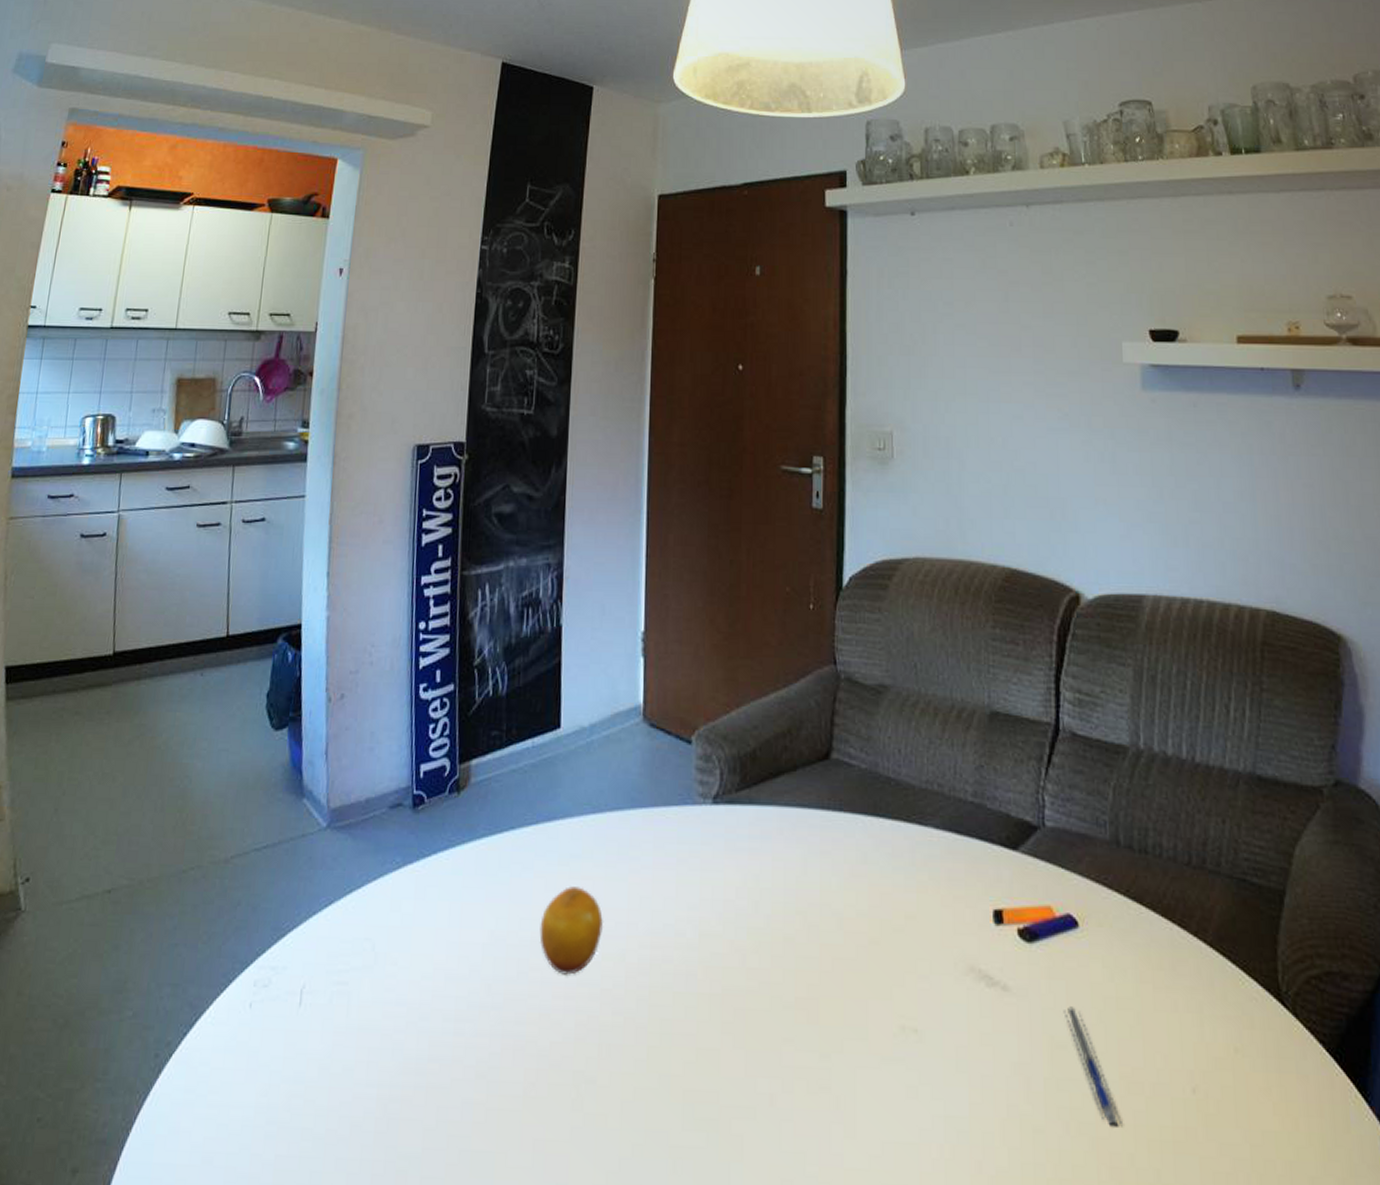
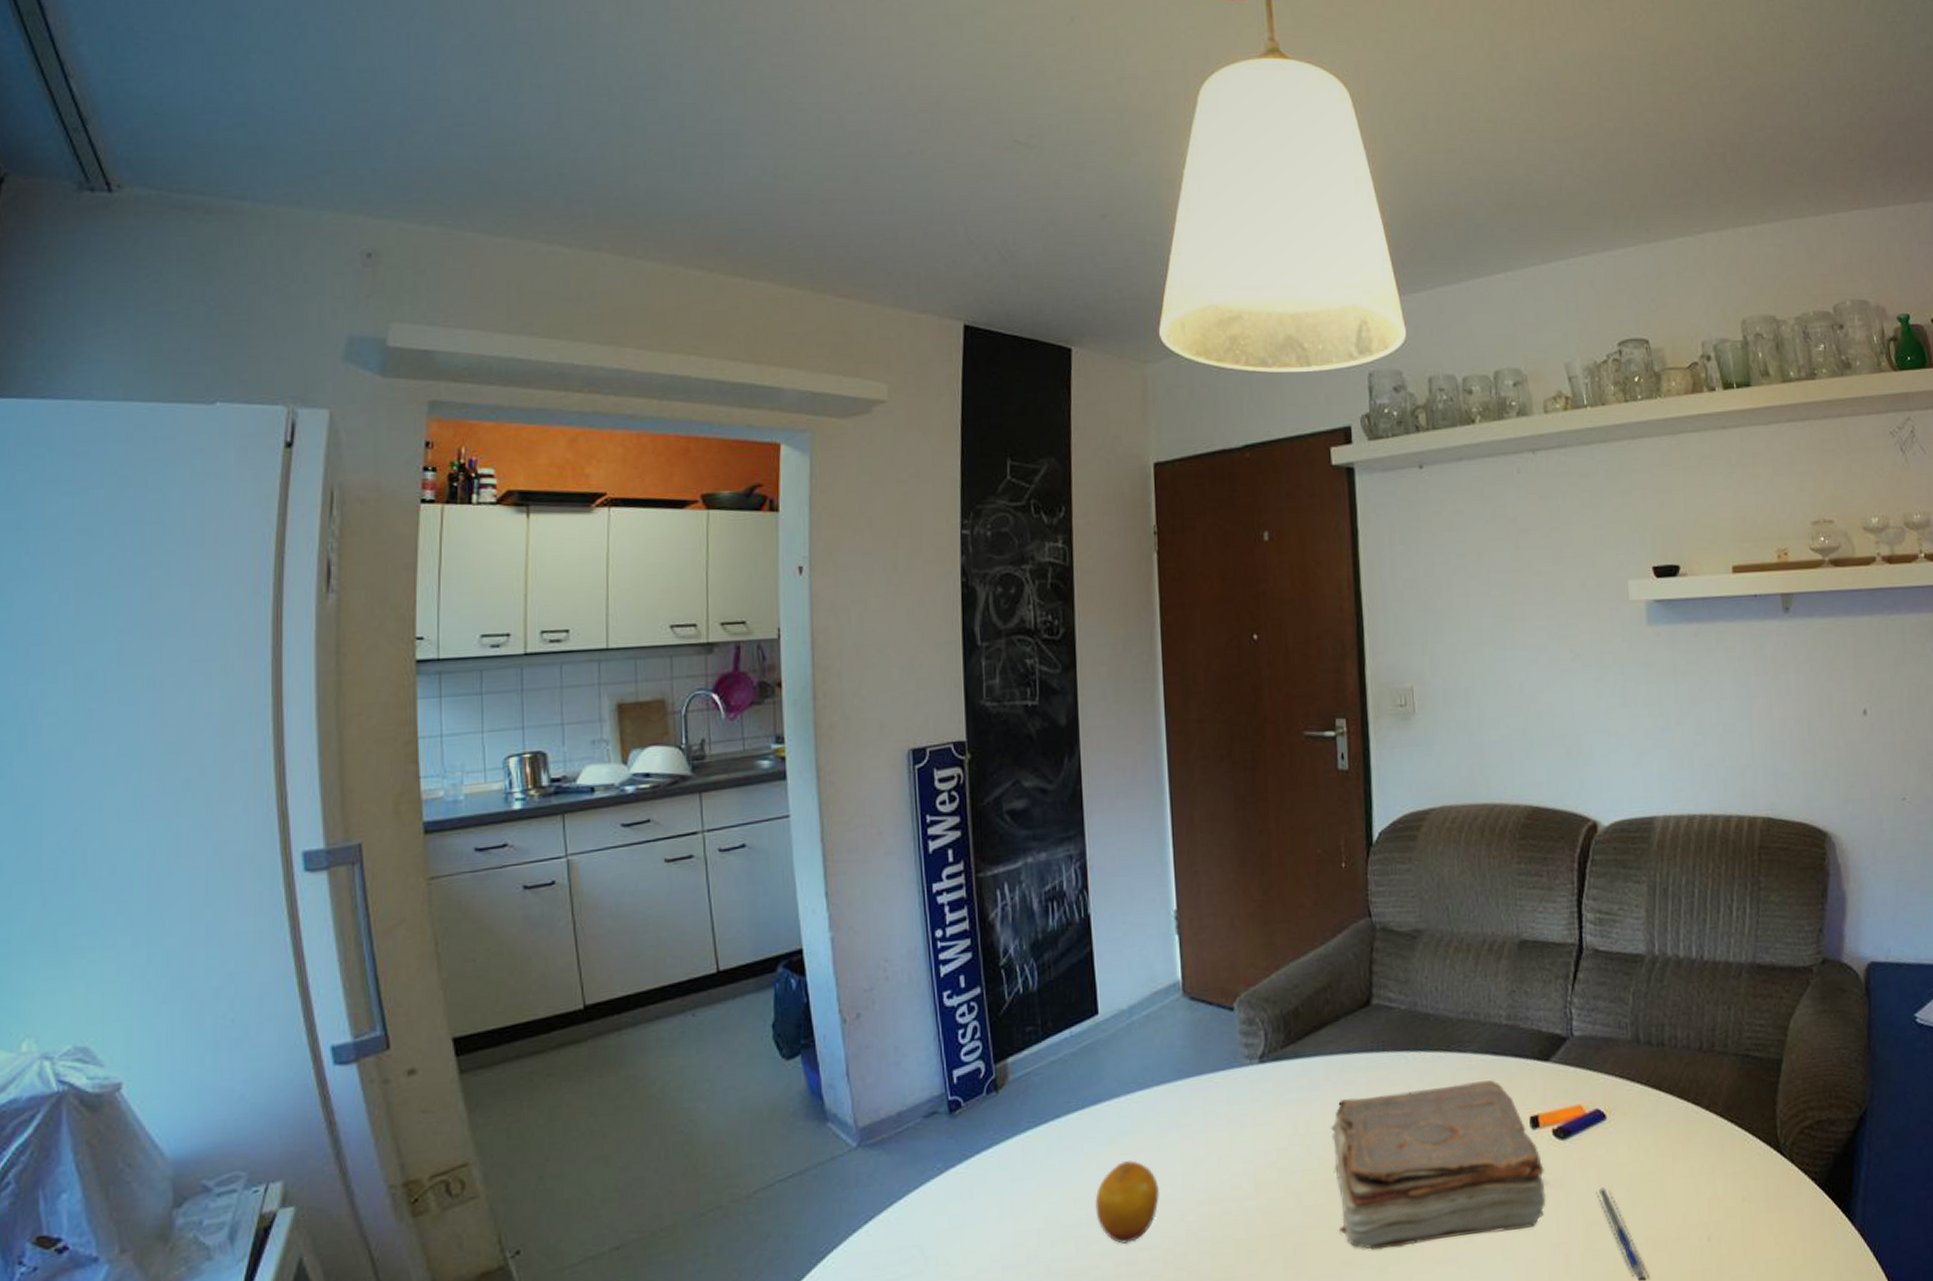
book: none [780,856,1007,1038] -> present [1331,1080,1546,1250]

